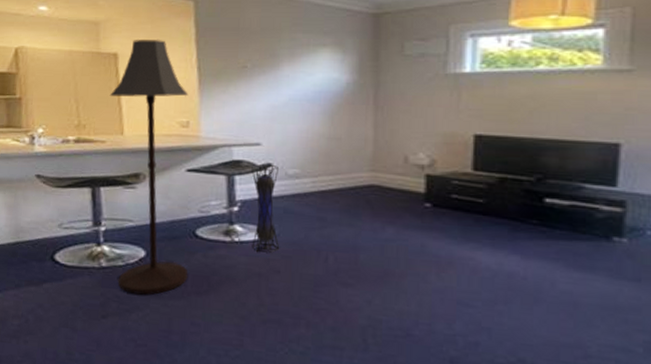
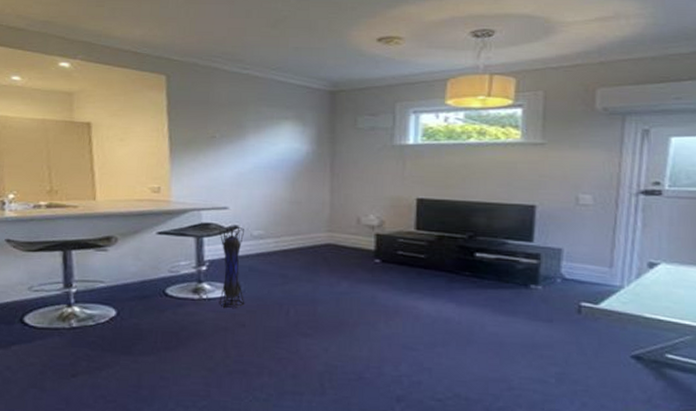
floor lamp: present [109,39,189,295] -> none [82,109,160,353]

